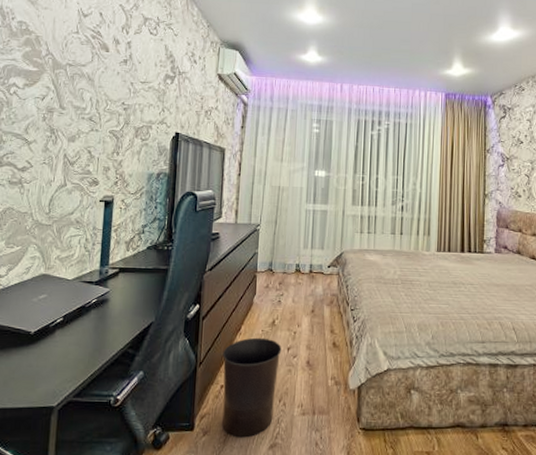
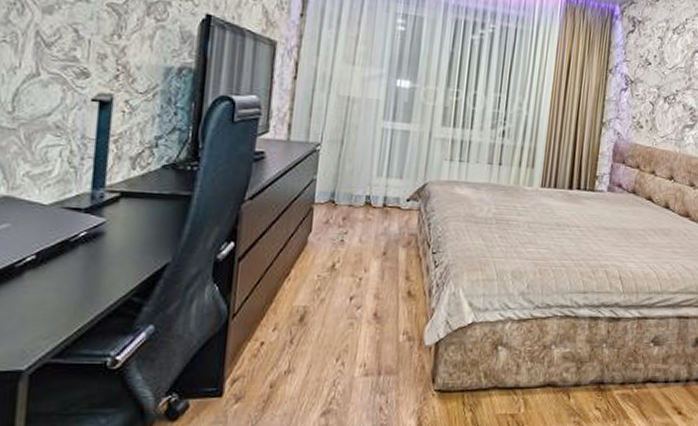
waste bin: present [222,337,282,438] -> none [261,284,343,404]

